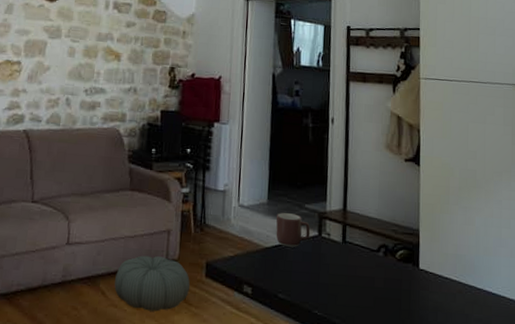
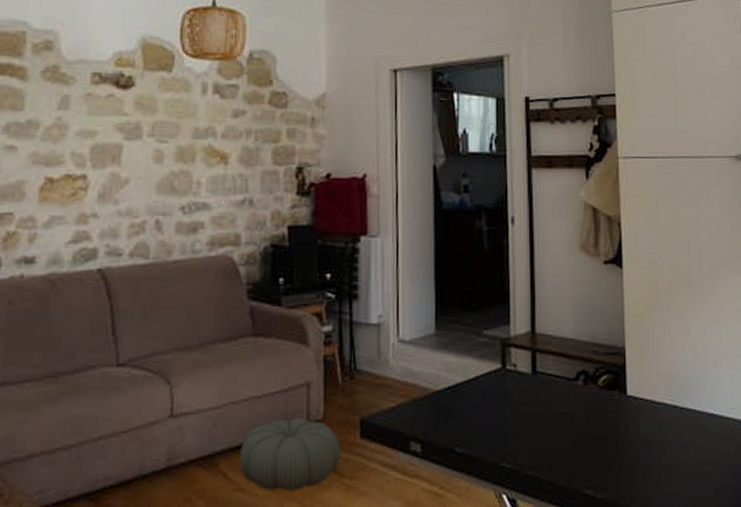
mug: present [276,213,311,247] -> none [447,344,492,387]

